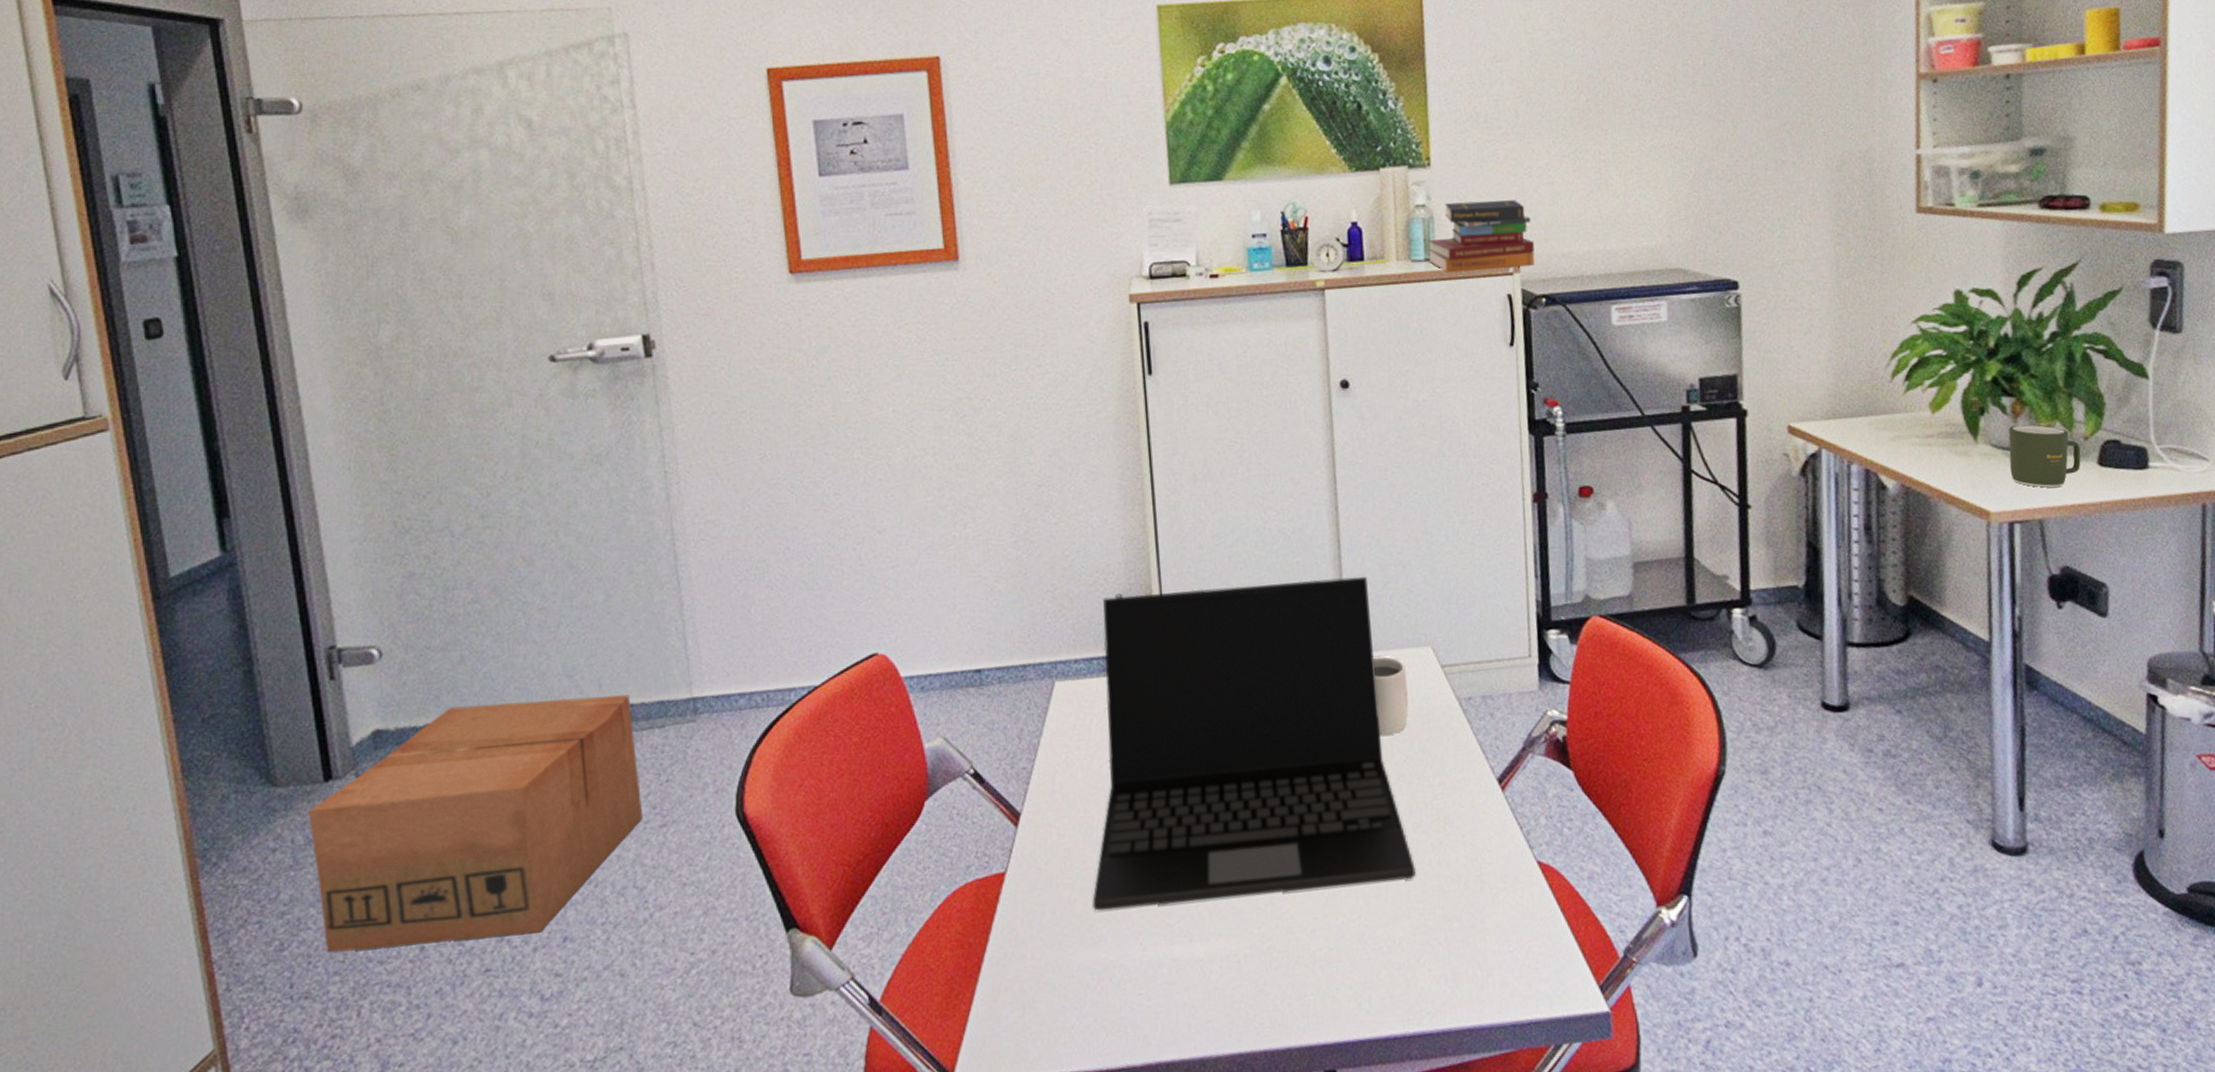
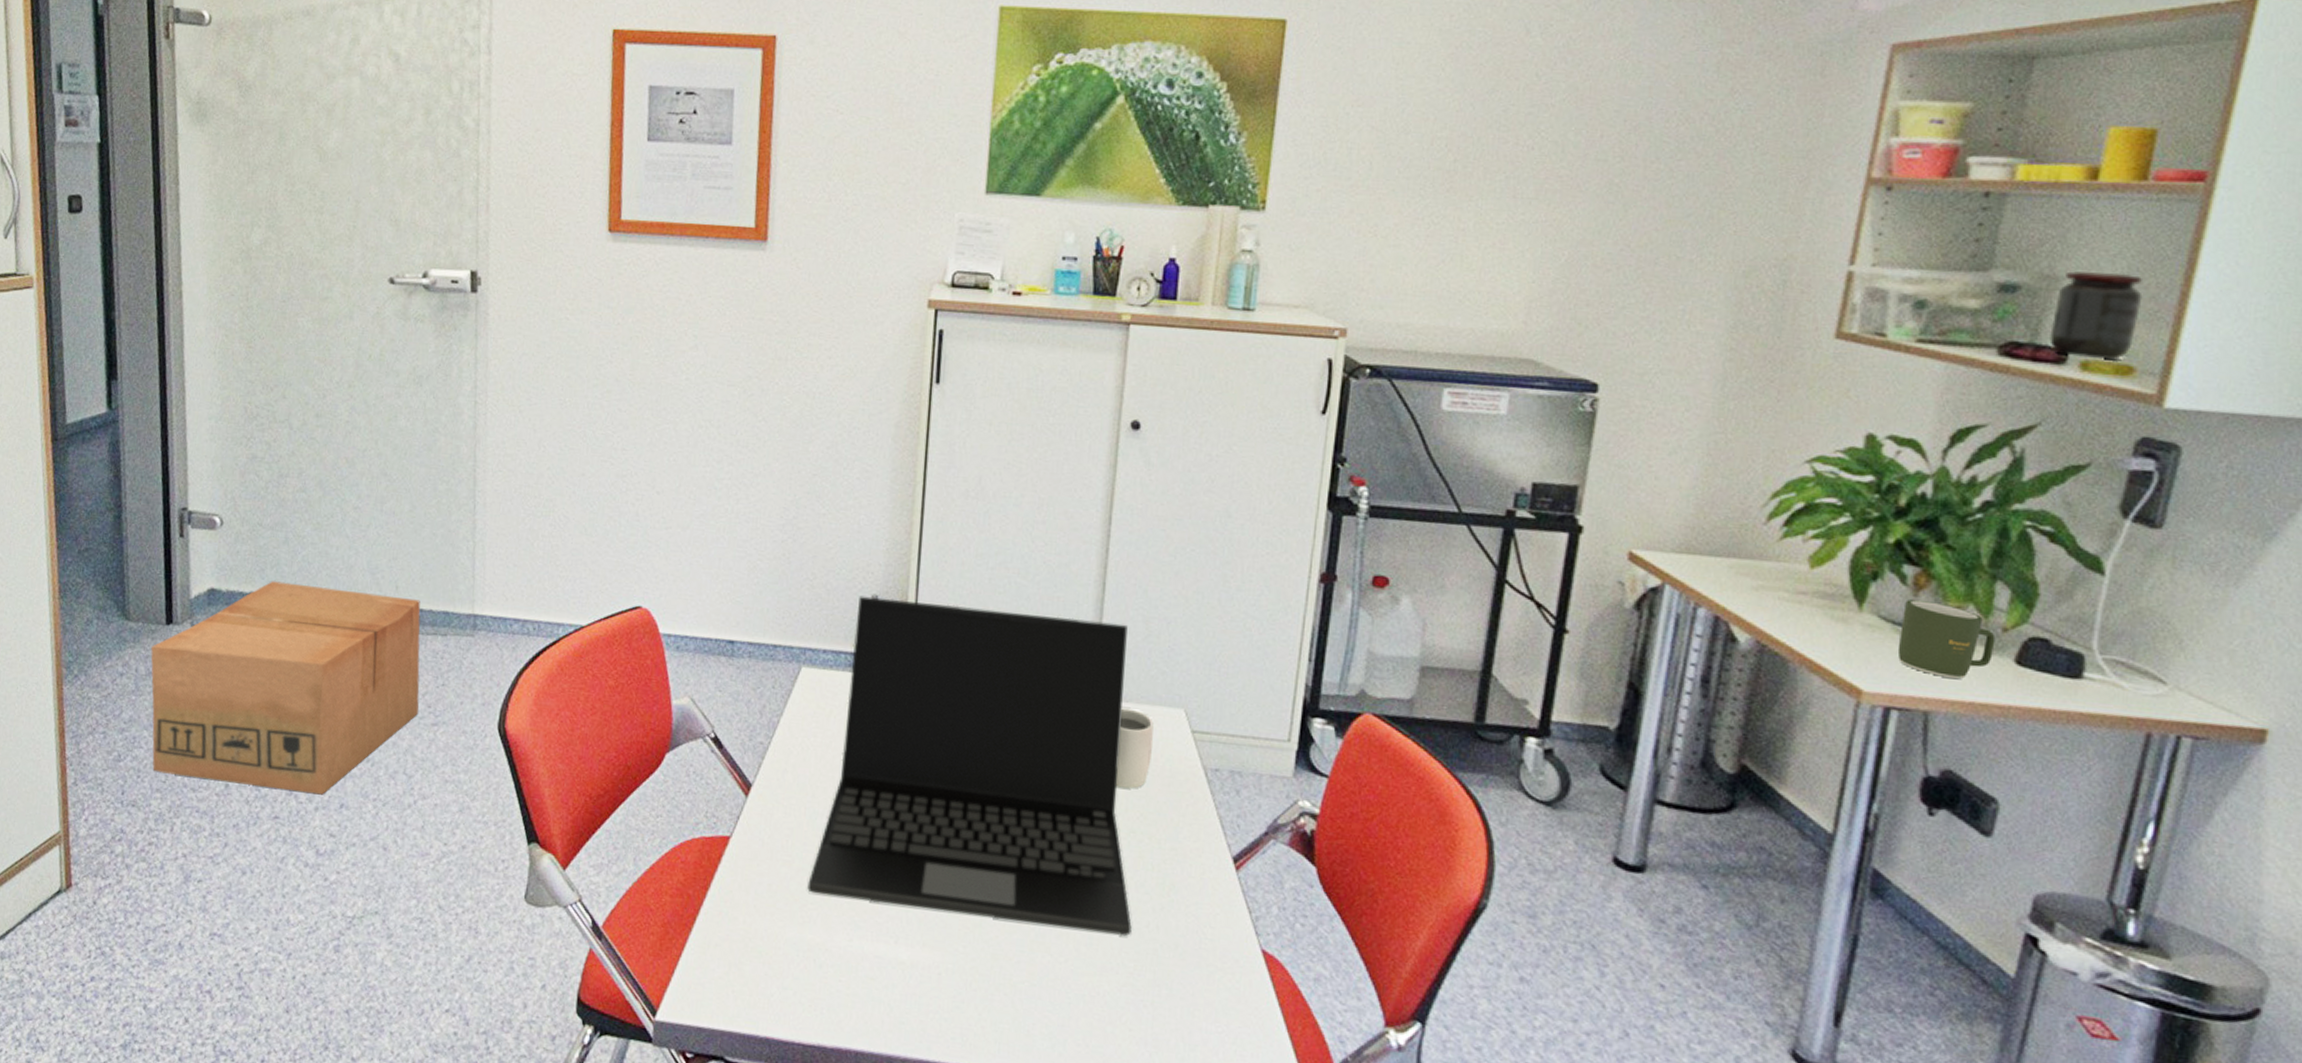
books: present [1428,200,1535,273] -> none [1246,252,1369,333]
jar: none [2073,127,2134,202] -> present [2049,271,2144,359]

